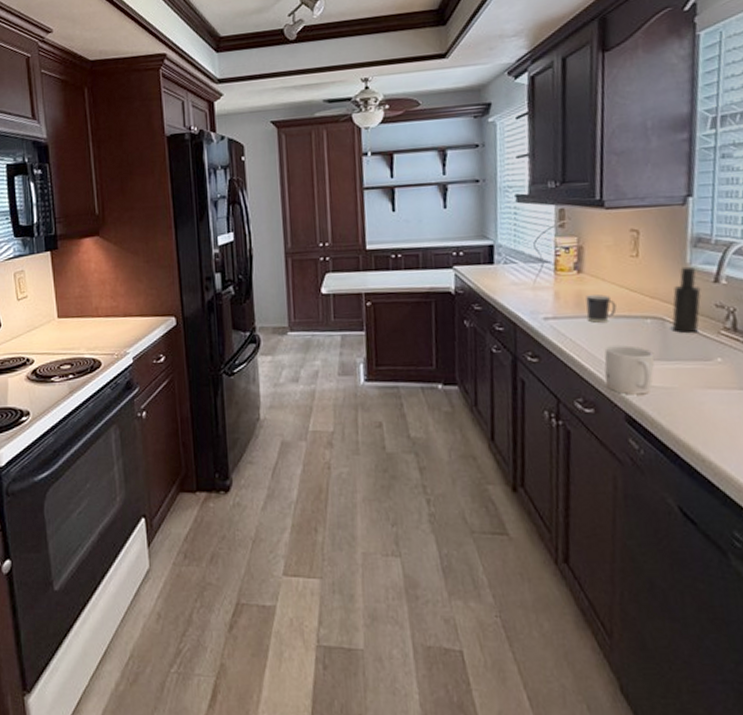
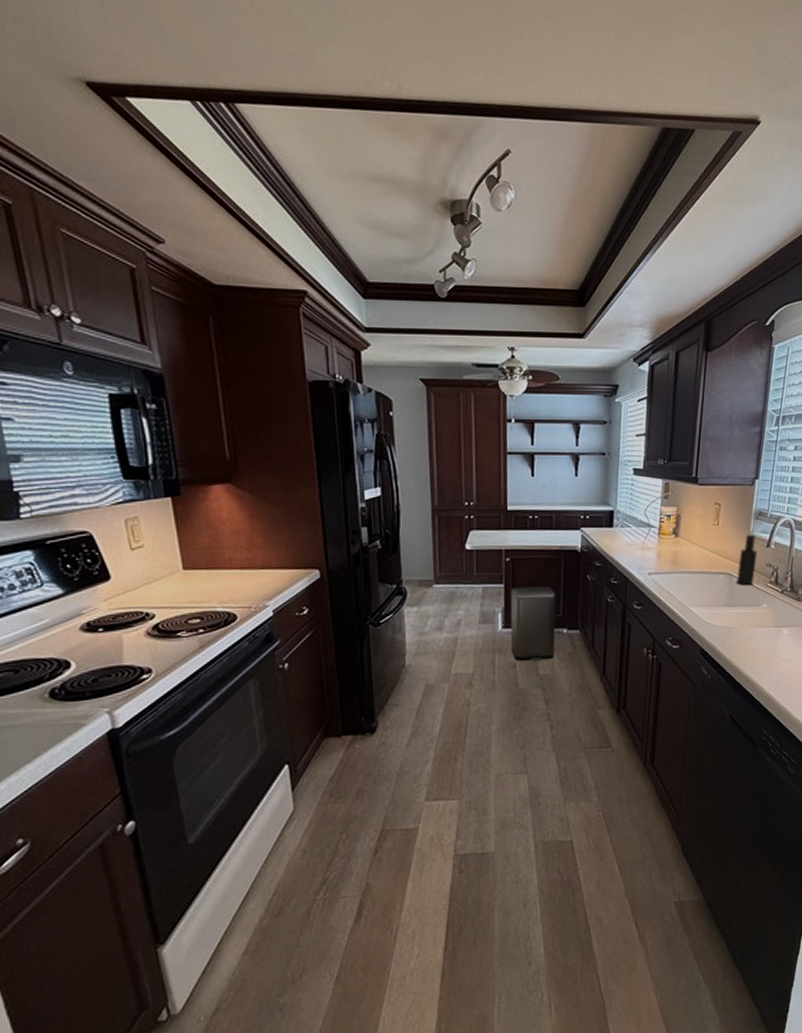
pedal bin: none [373,333,429,422] -> present [510,586,556,662]
mug: present [585,294,617,323] -> none [679,555,701,577]
mug: present [604,344,655,395] -> none [688,594,723,634]

